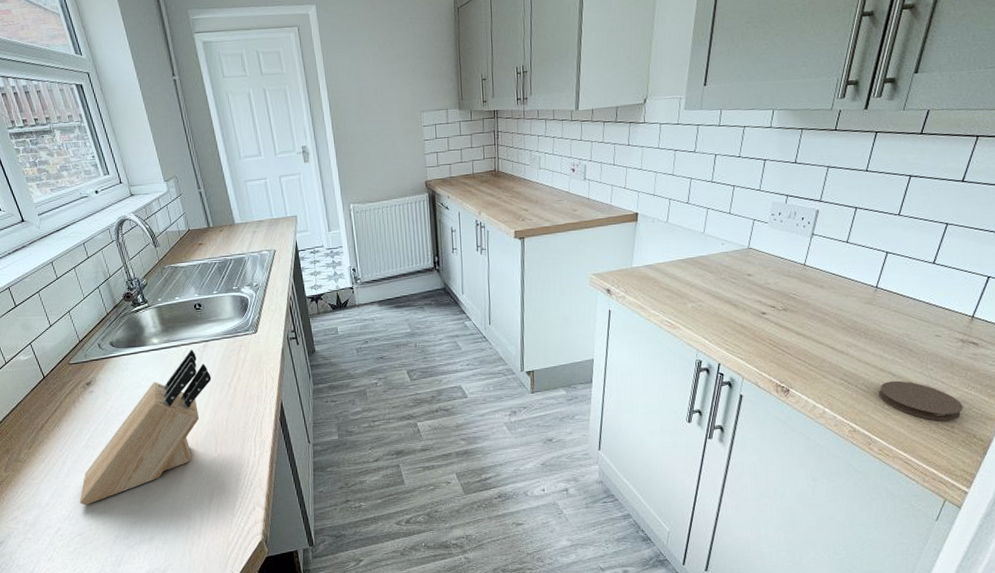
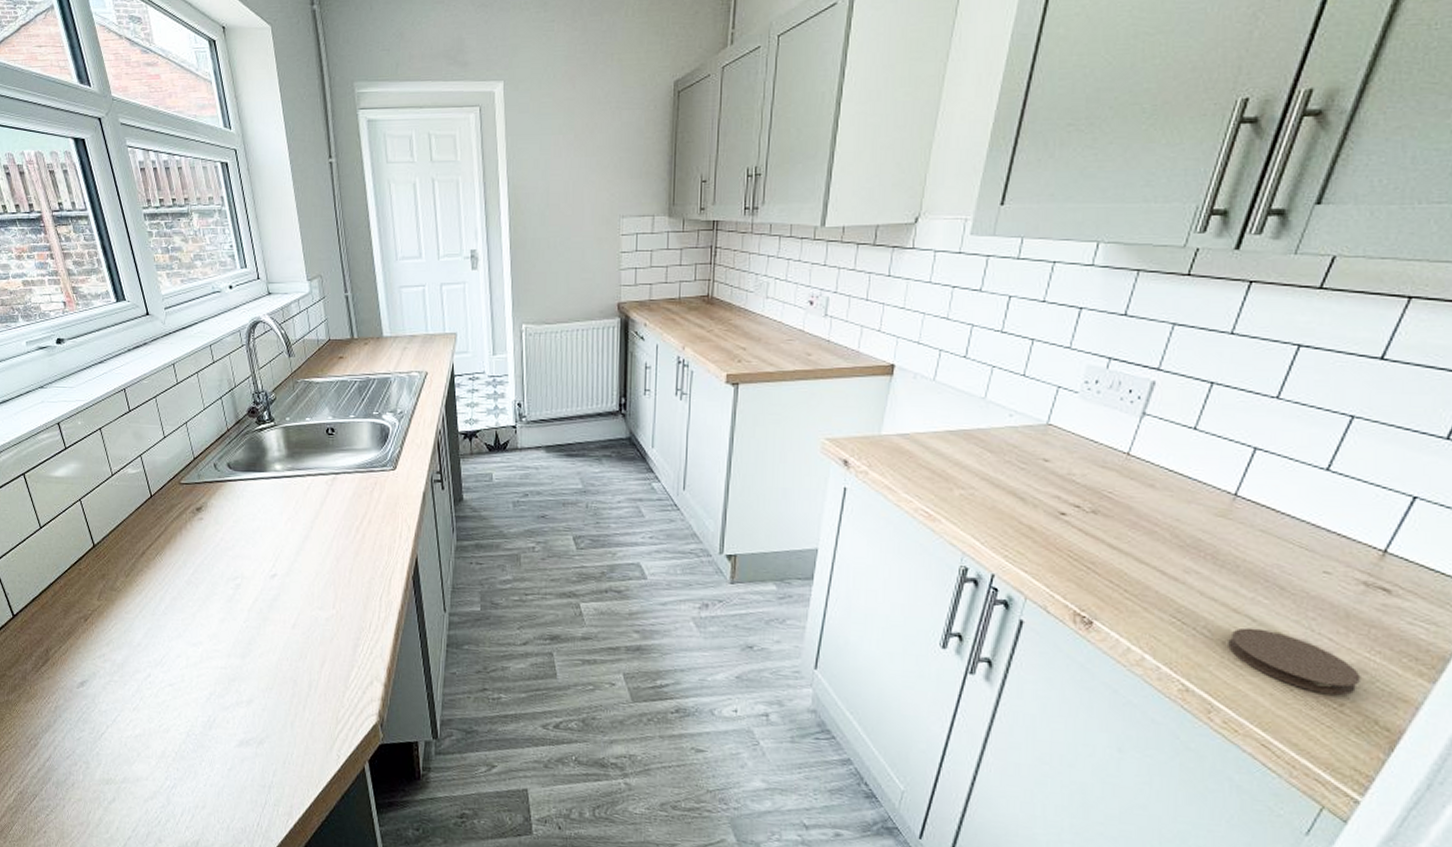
knife block: present [79,350,212,504] -> none [174,482,338,651]

